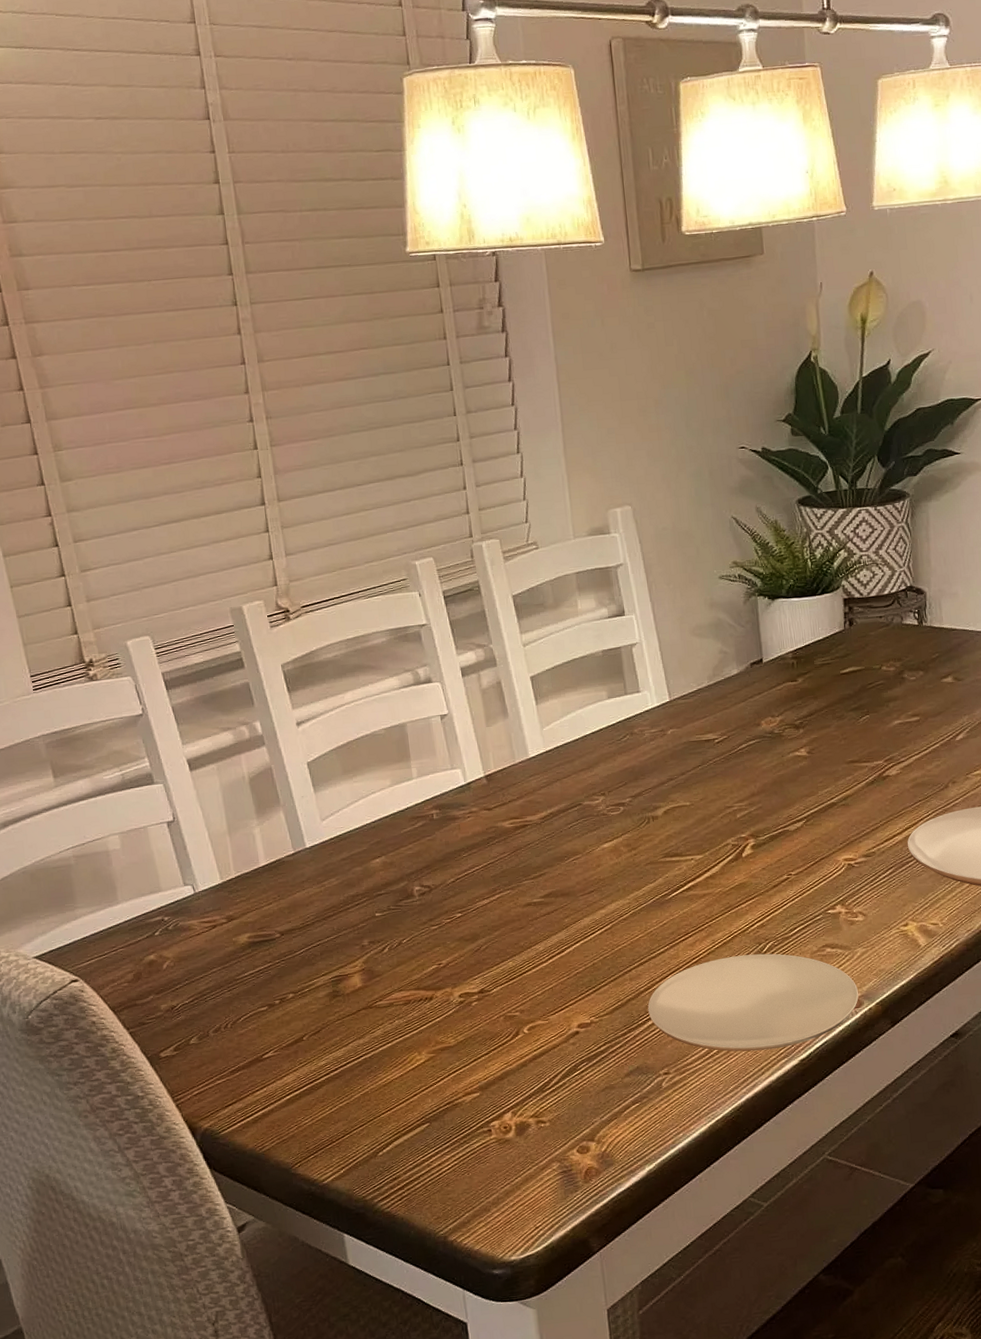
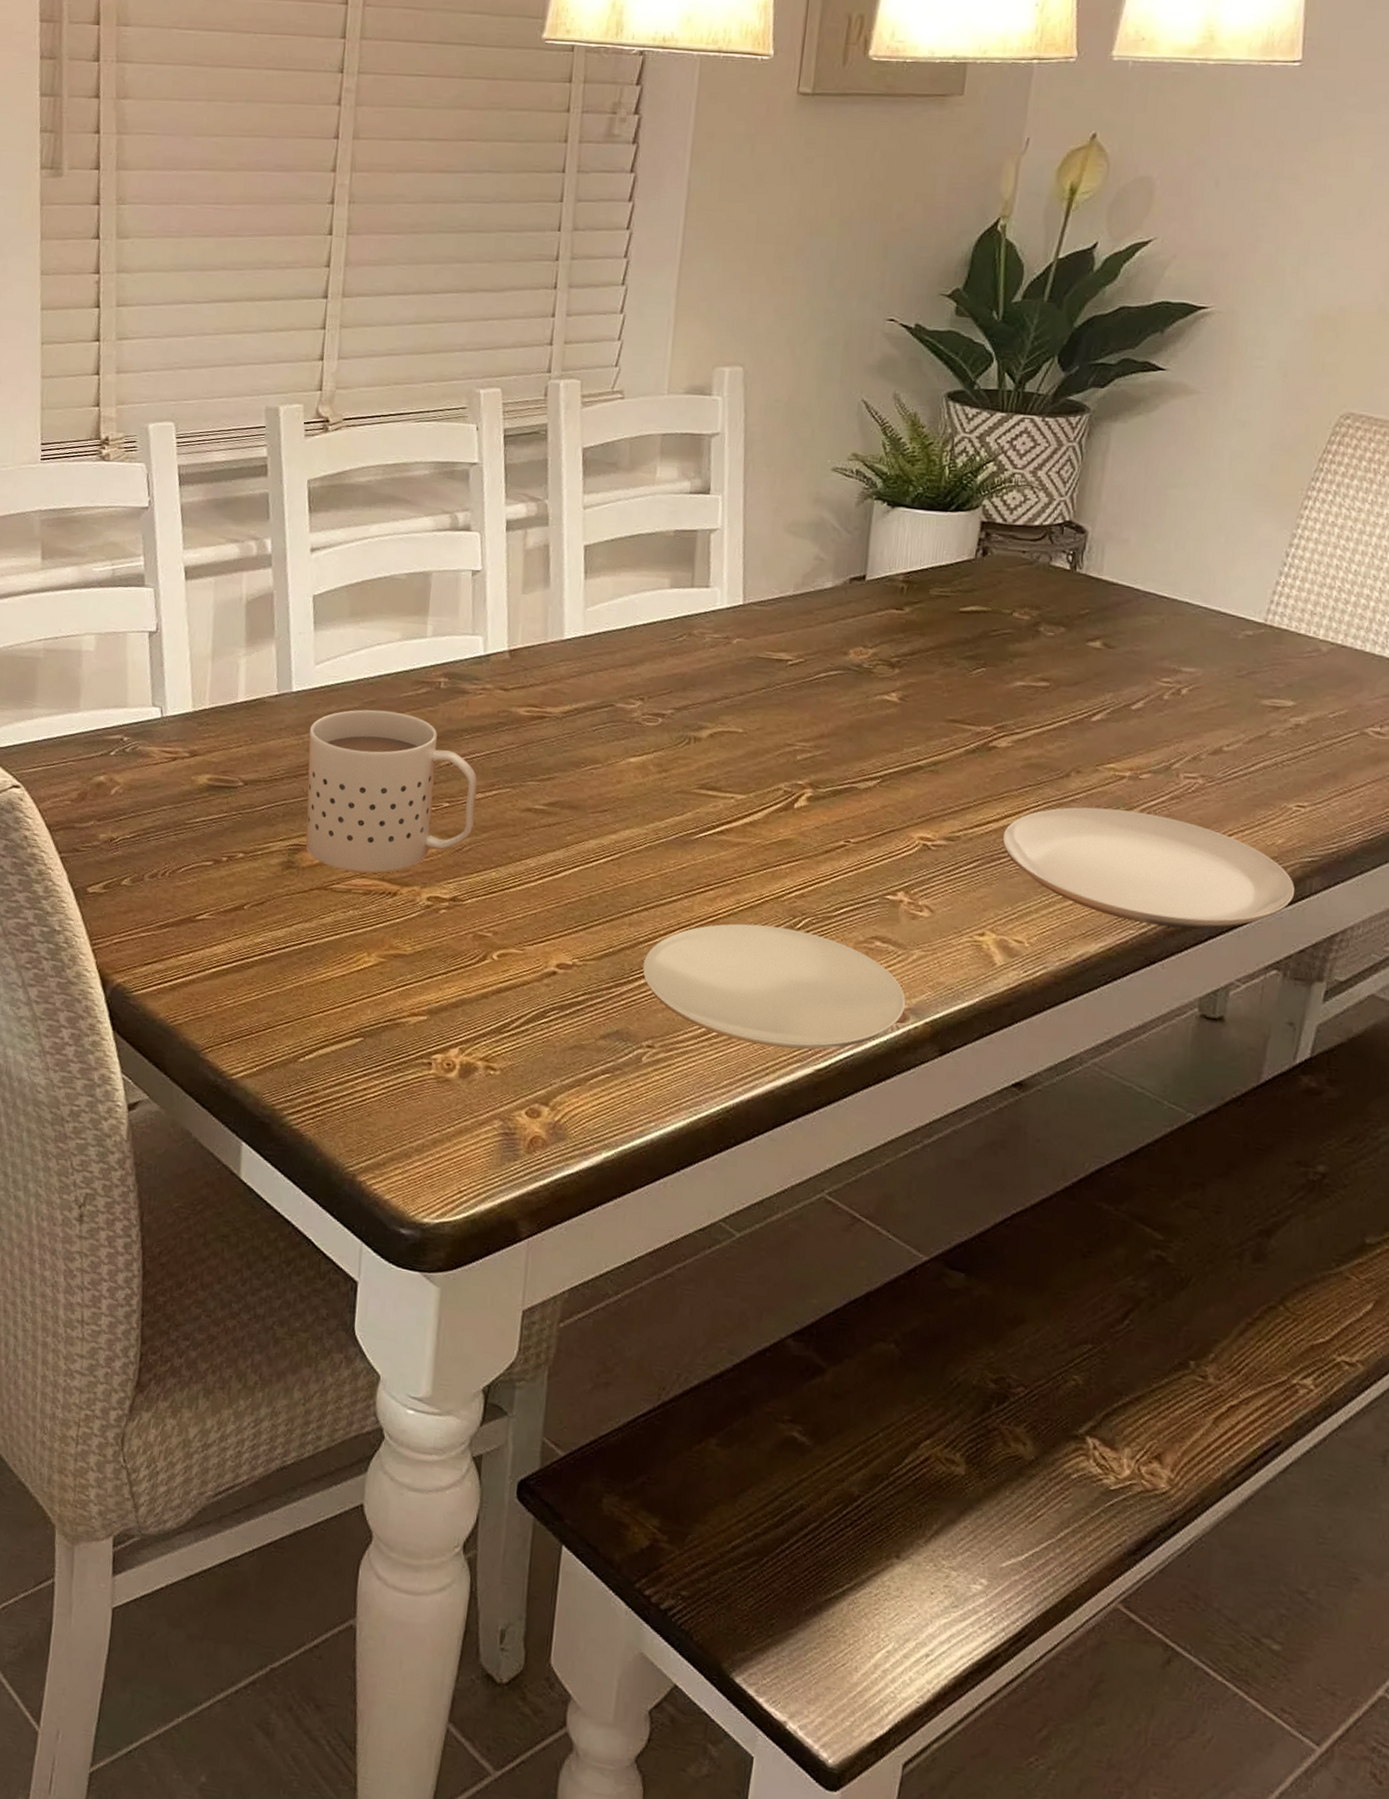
mug: none [328,846,486,989] -> present [305,709,478,874]

